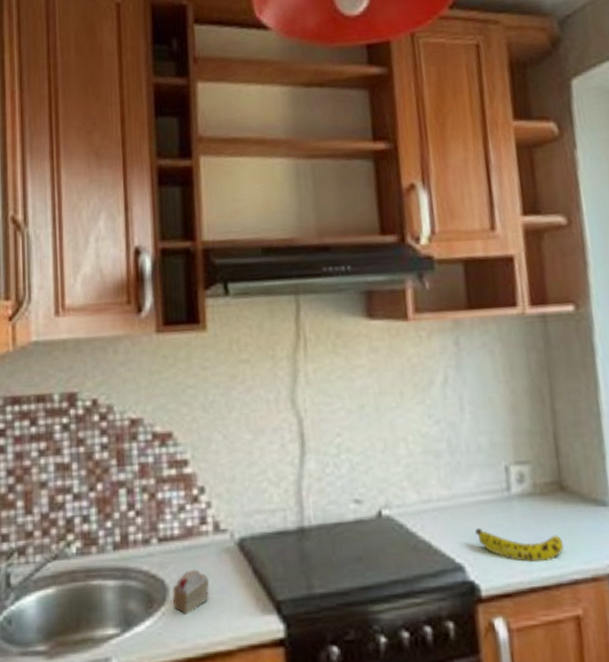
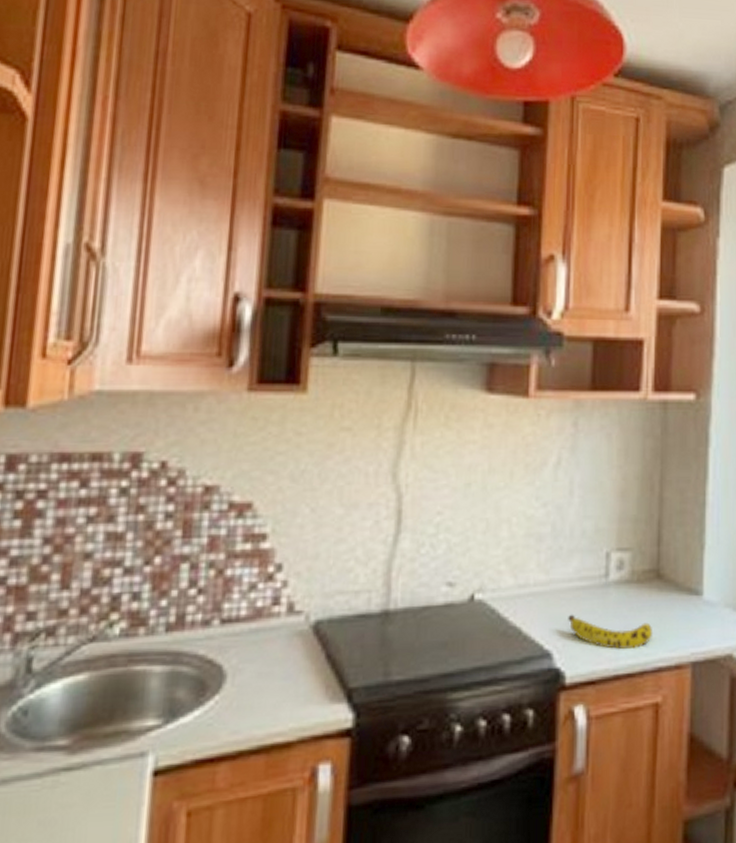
cake slice: present [172,570,210,614] -> none [228,655,275,703]

